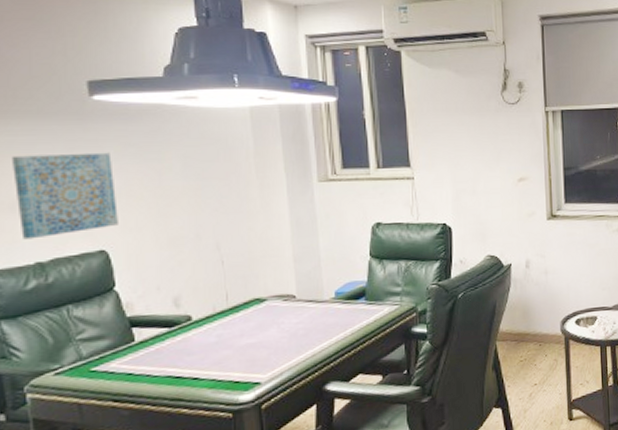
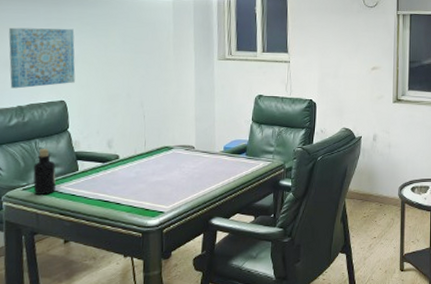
bottle: none [68,315,105,379] -> present [33,148,57,194]

